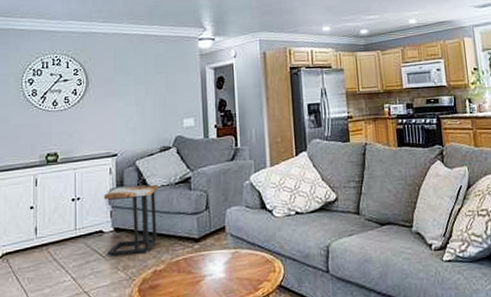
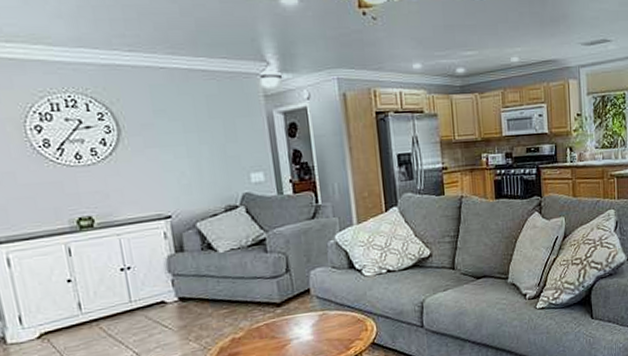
side table: present [103,184,159,257] -> none [160,248,233,329]

